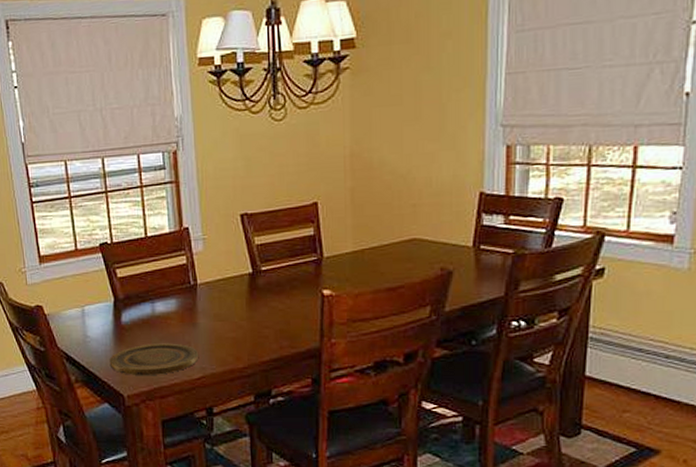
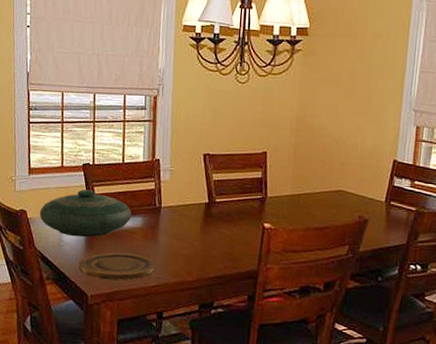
decorative bowl: none [57,273,164,330] -> present [39,189,132,237]

